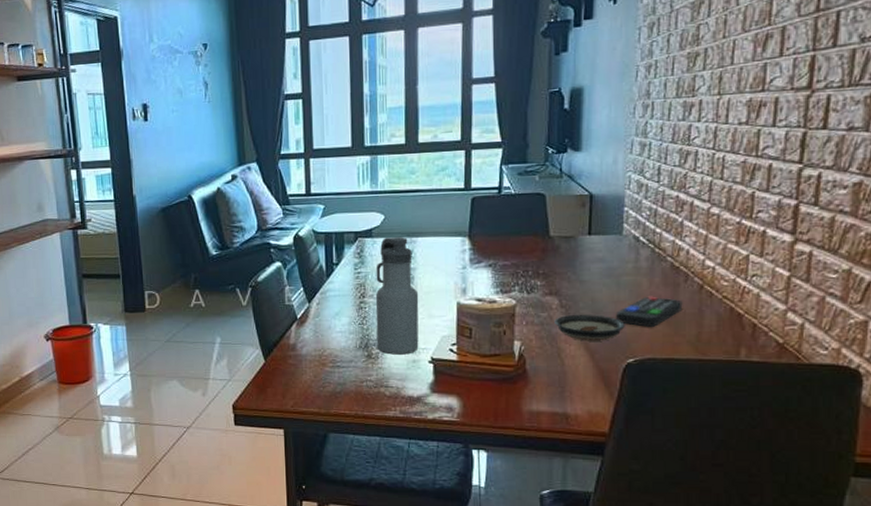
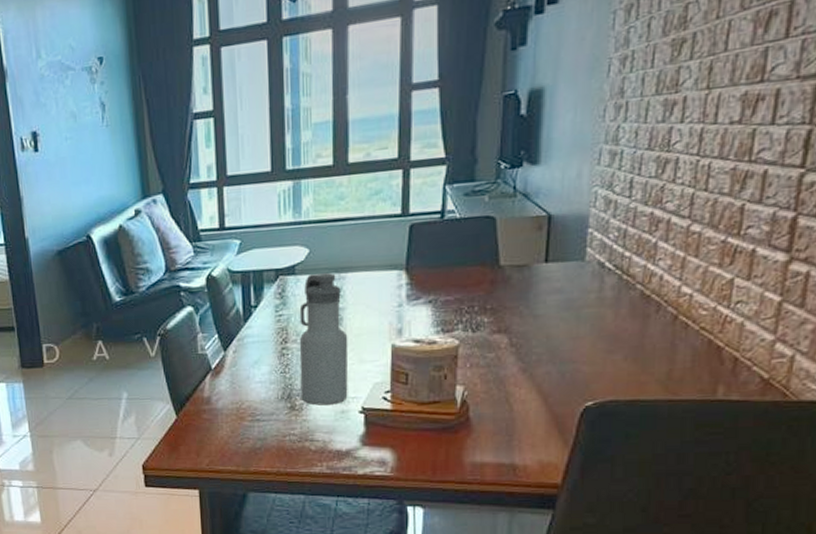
saucer: present [554,315,625,341] -> none [503,353,584,384]
remote control: present [615,296,683,327] -> none [573,330,653,365]

